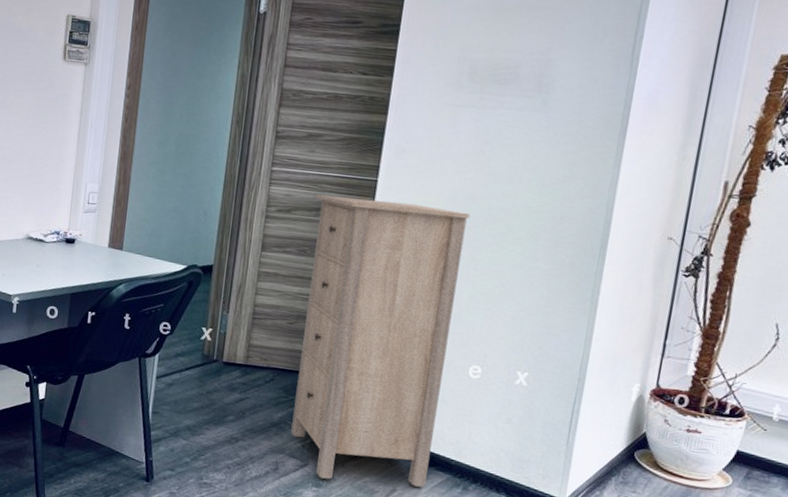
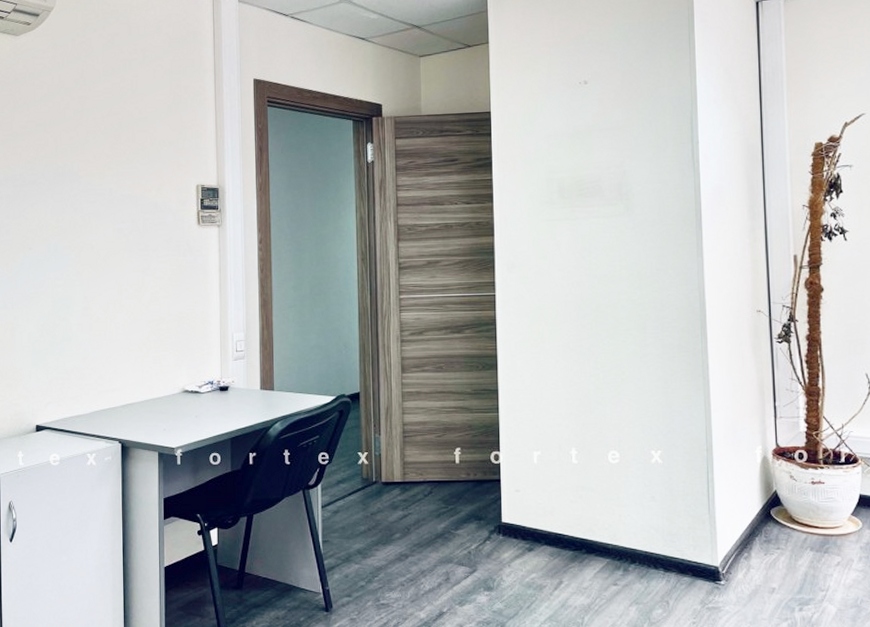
storage cabinet: present [291,194,470,487] -> none [443,311,588,581]

